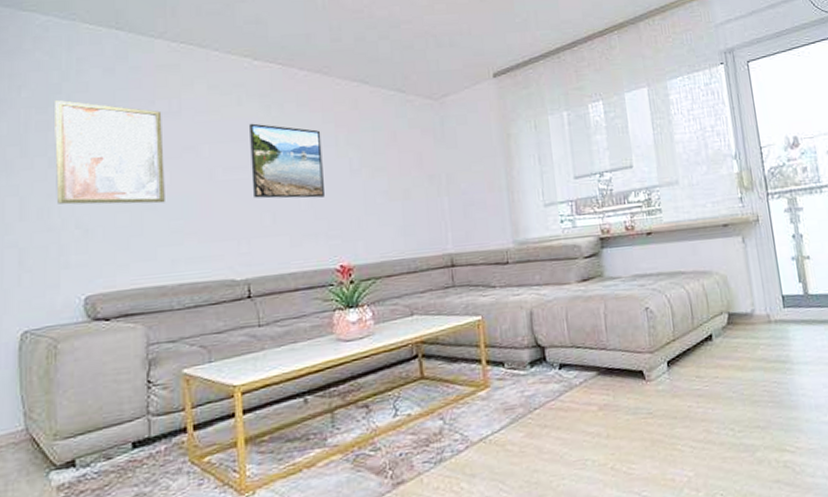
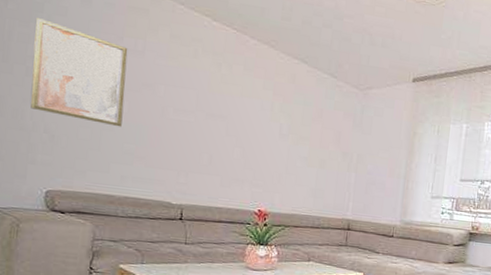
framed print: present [250,123,324,199] -> none [196,75,261,151]

